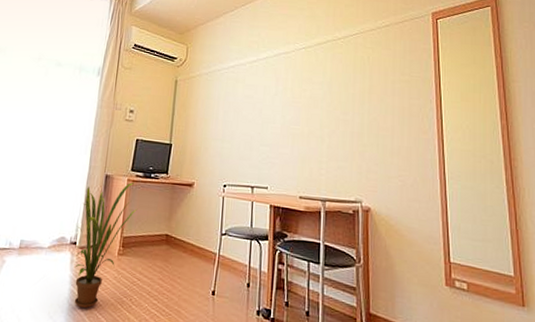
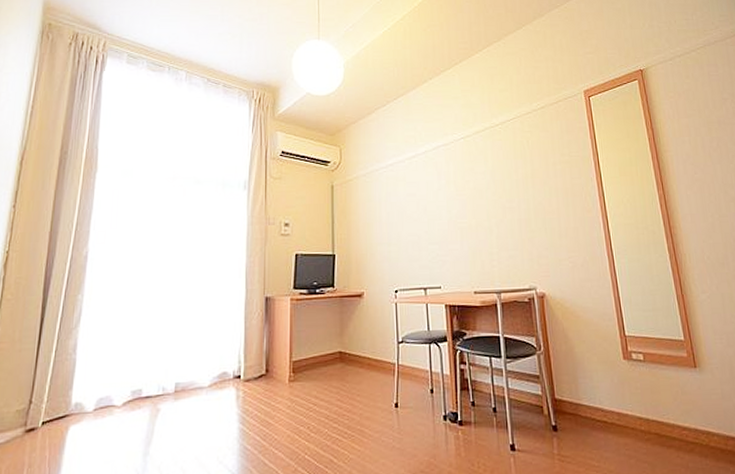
house plant: present [74,183,138,309] -> none [238,302,306,446]

